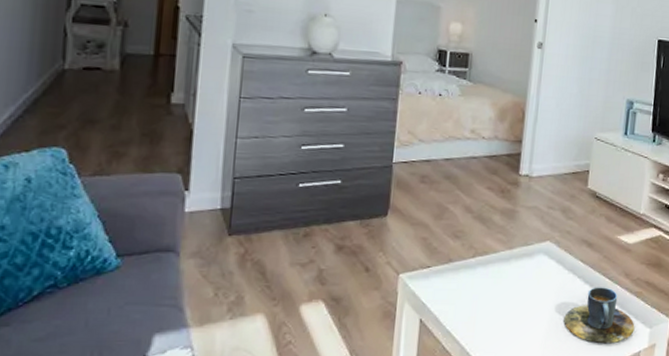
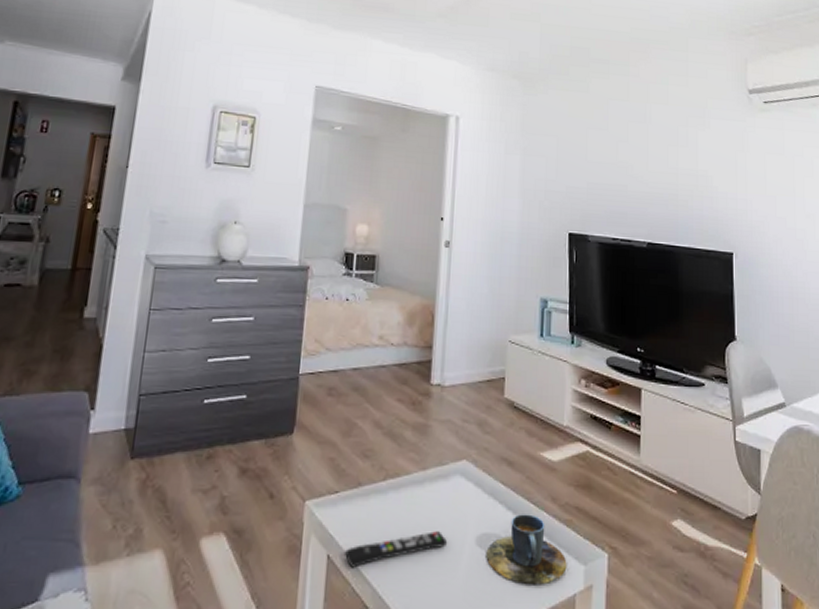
remote control: none [436,300,530,330] -> present [345,531,448,568]

